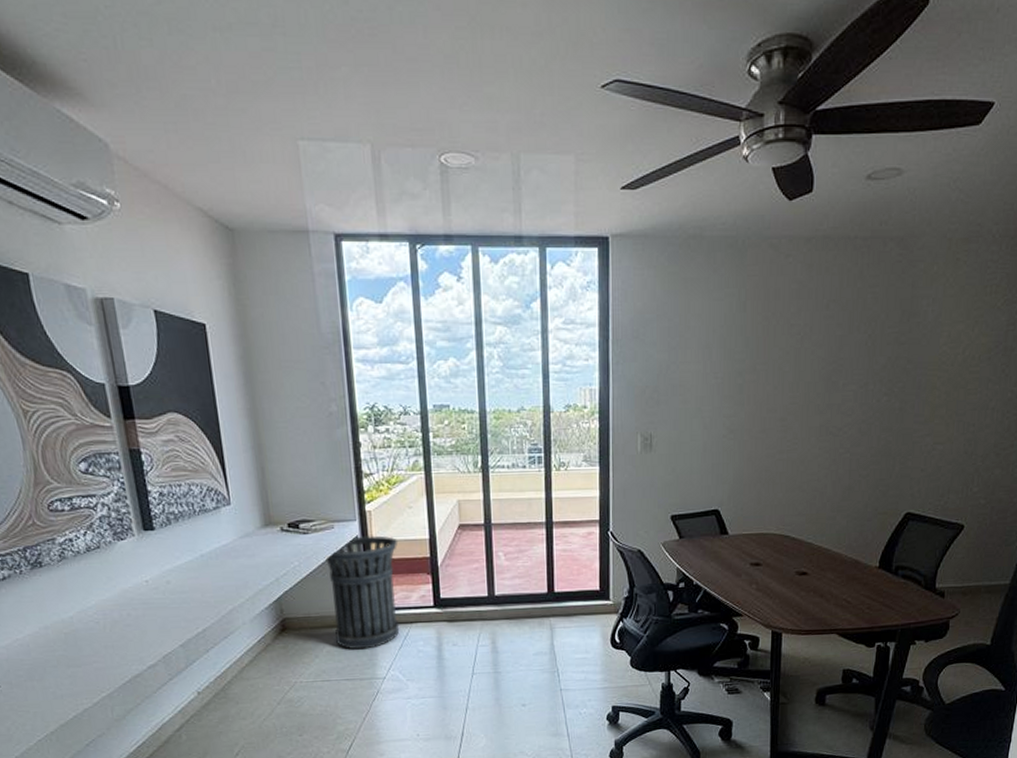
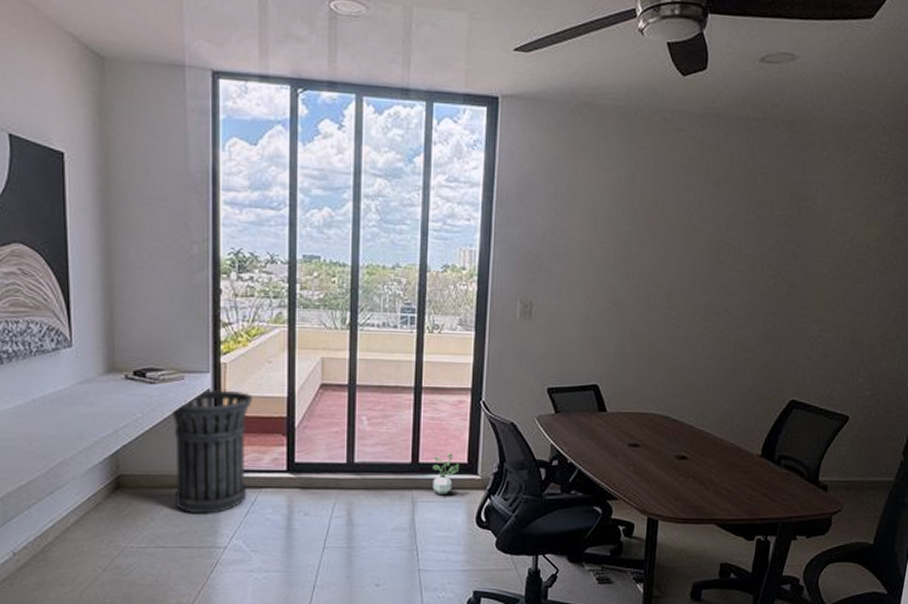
potted plant: none [567,580,593,620] -> present [432,452,460,494]

